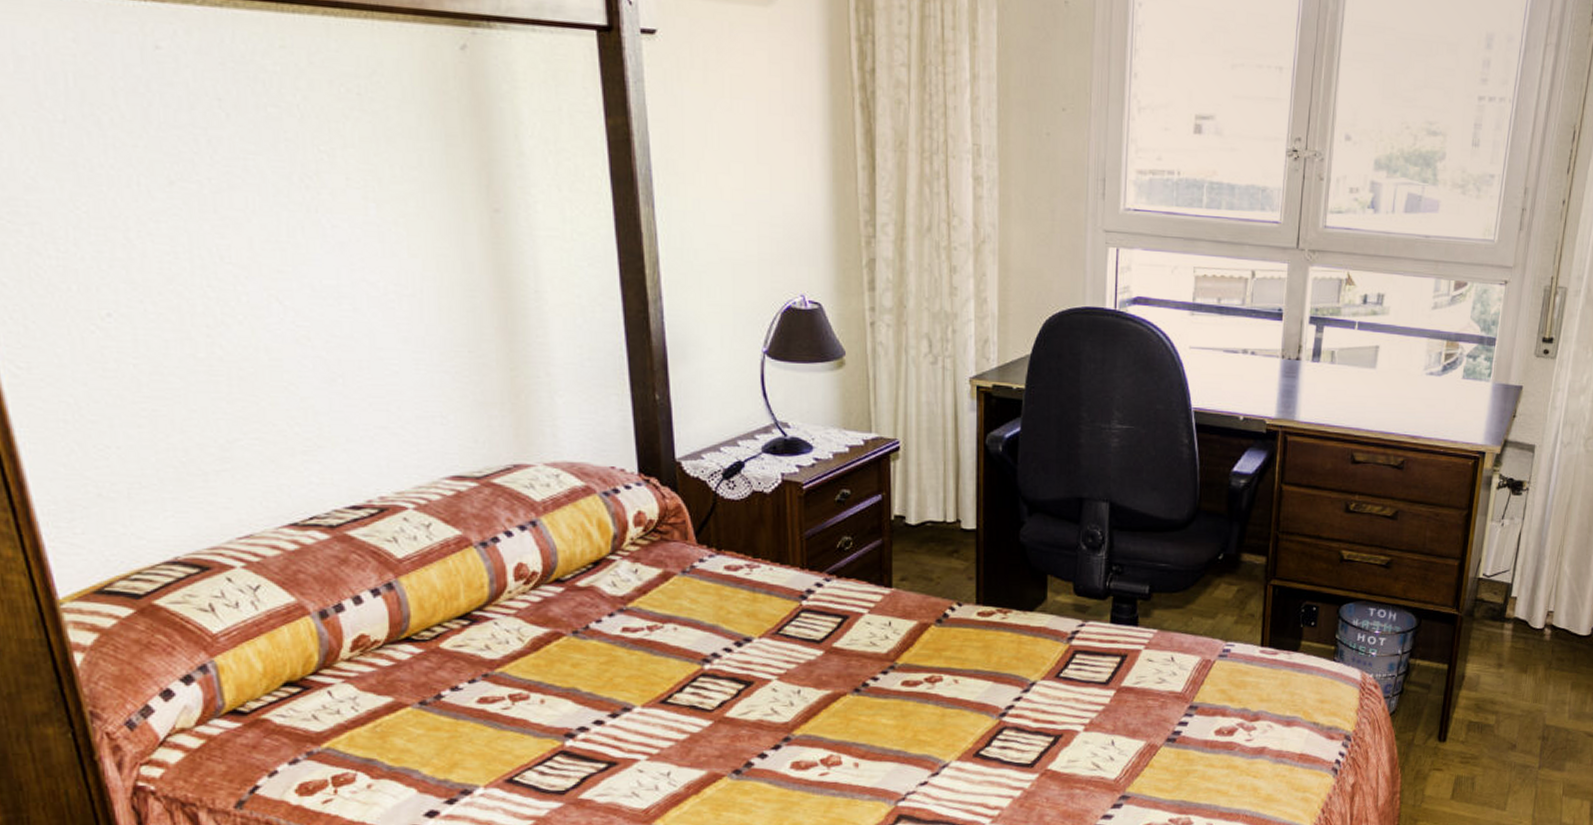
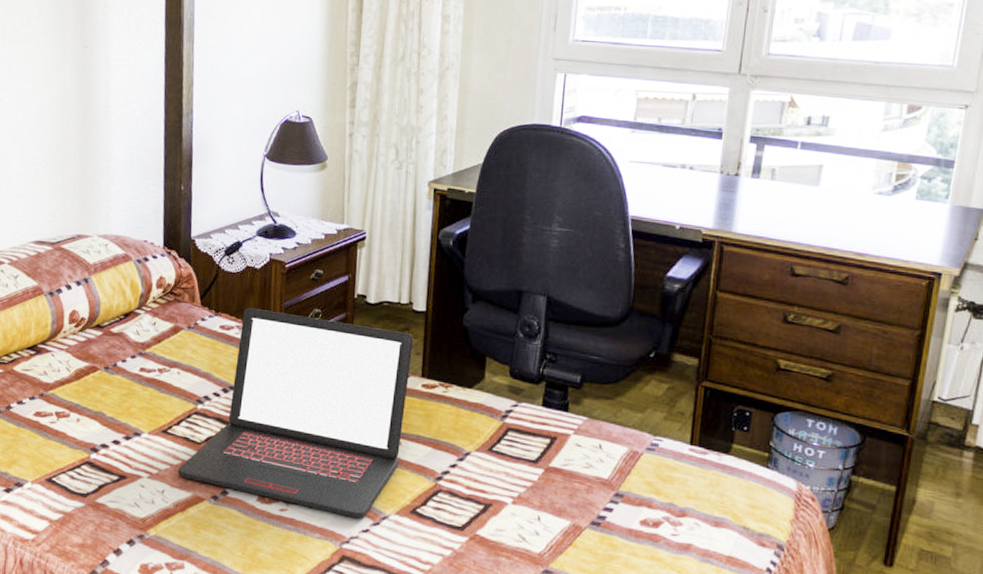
laptop: none [685,541,965,771] -> present [177,307,414,518]

